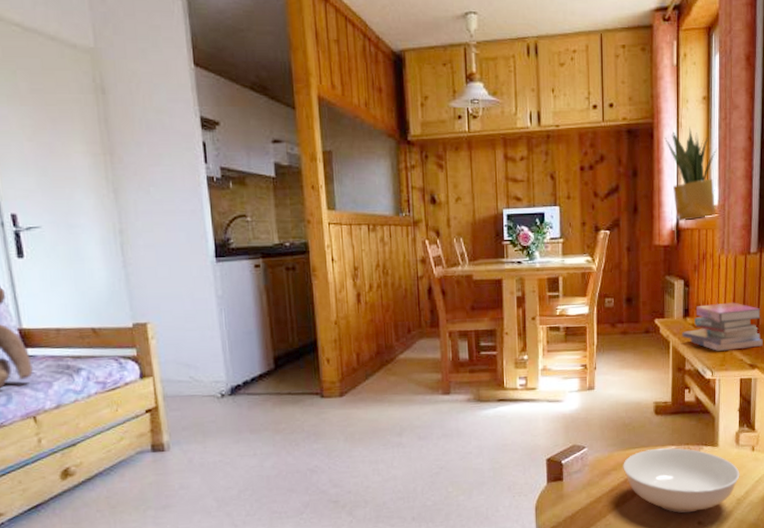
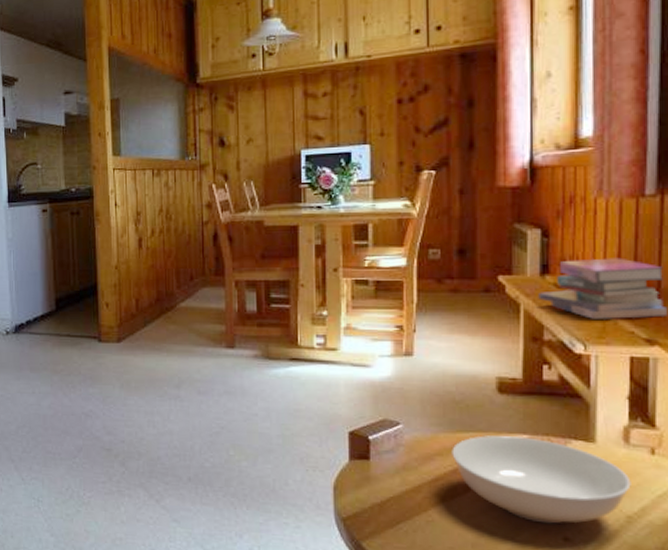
planter: present [664,126,717,221] -> none [512,43,591,158]

